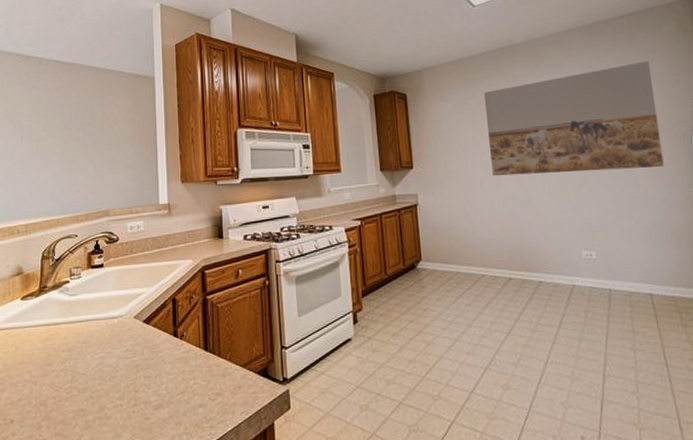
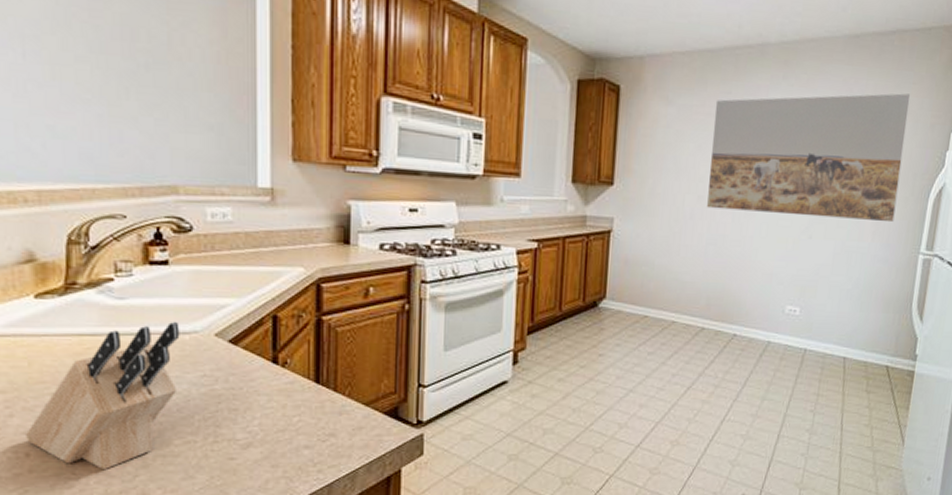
knife block: none [11,309,111,432] -> present [24,321,180,471]

